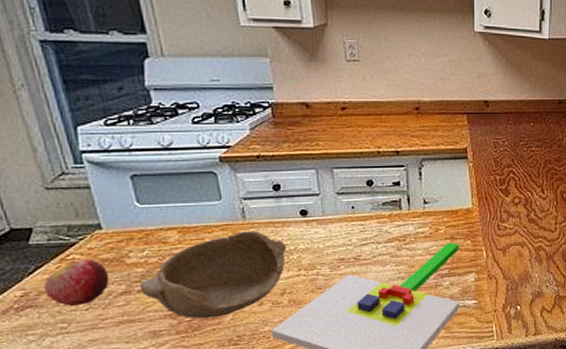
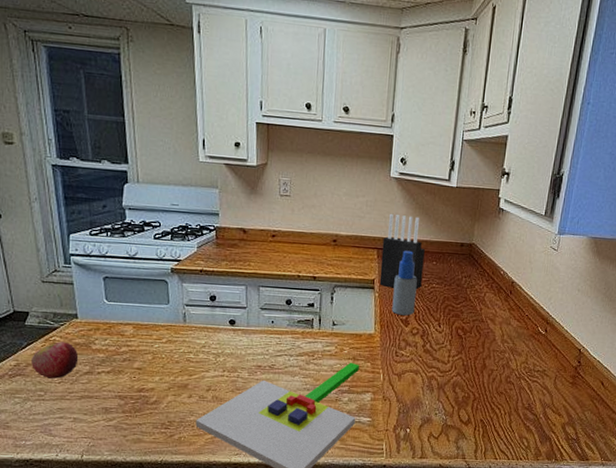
bowl: present [139,230,287,319] -> none [99,332,216,404]
knife block: none [472,72,520,156] -> present [379,213,425,290]
spray bottle: none [489,113,515,185] -> present [392,250,417,316]

